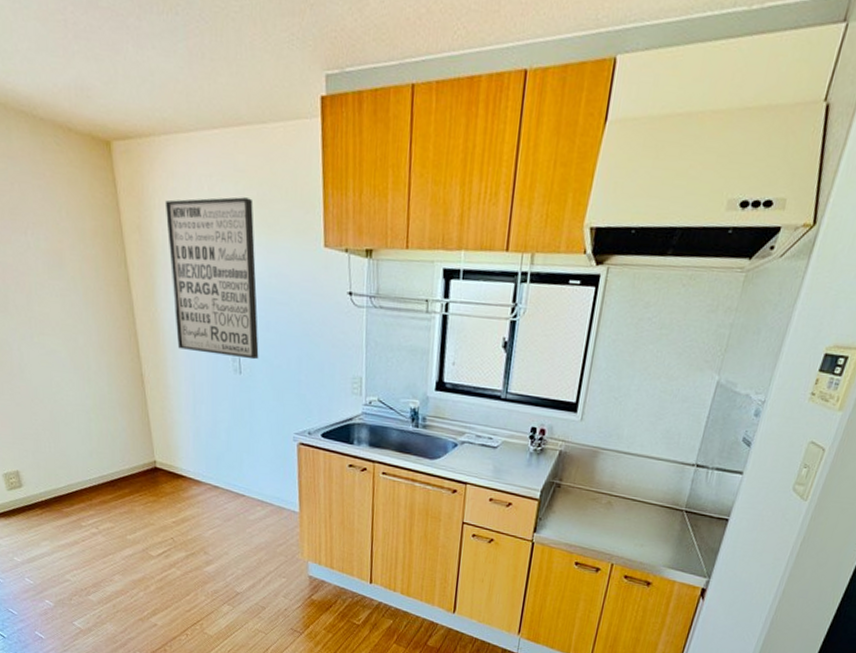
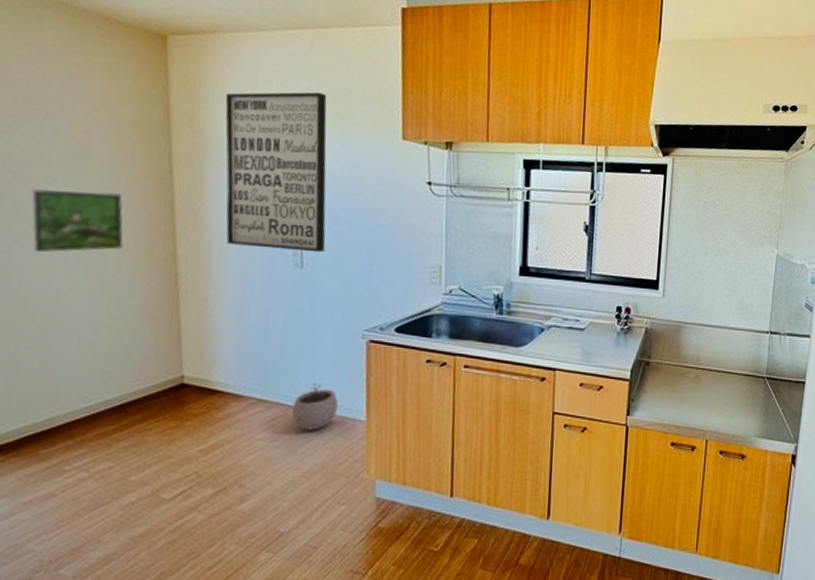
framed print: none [27,294,99,351] -> present [31,188,124,253]
plant pot: none [239,477,276,516] -> present [291,384,338,431]

